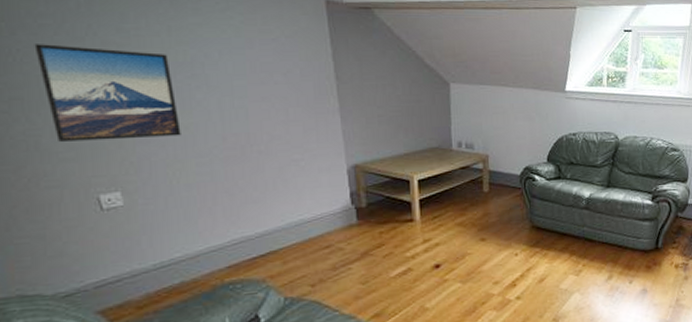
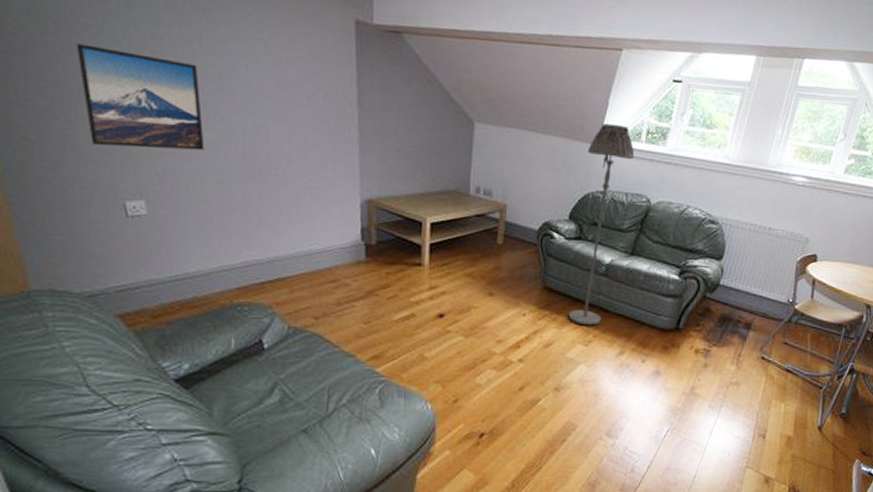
floor lamp: none [556,73,599,257] -> present [568,123,635,326]

